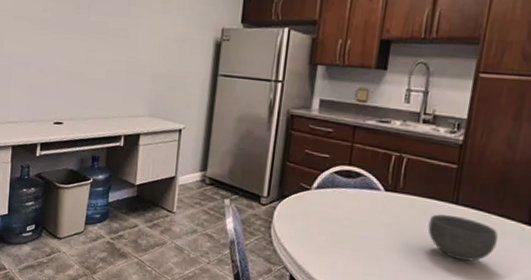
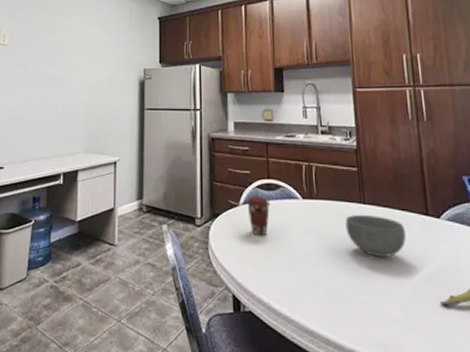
coffee cup: none [320,182,347,223] -> present [247,197,271,236]

